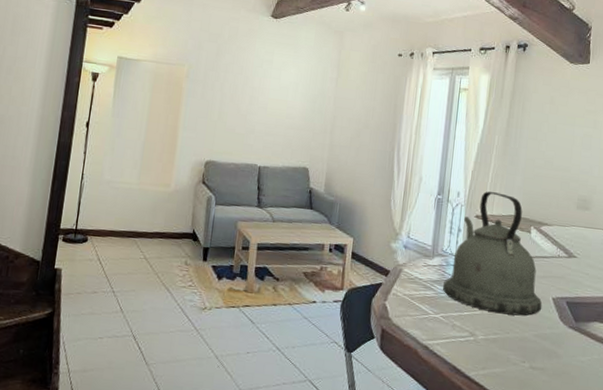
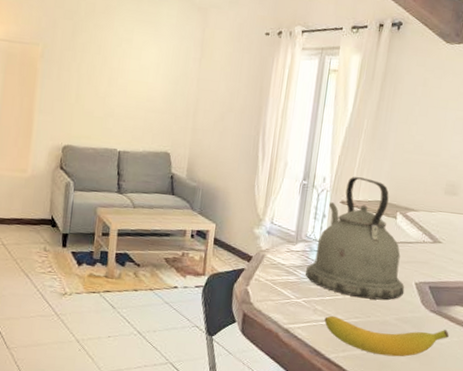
banana: none [463,331,589,375] -> present [324,315,449,357]

